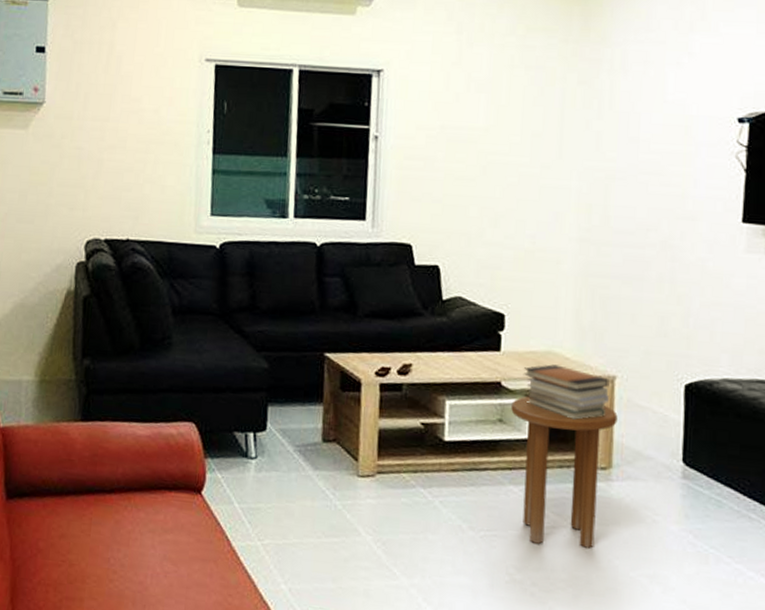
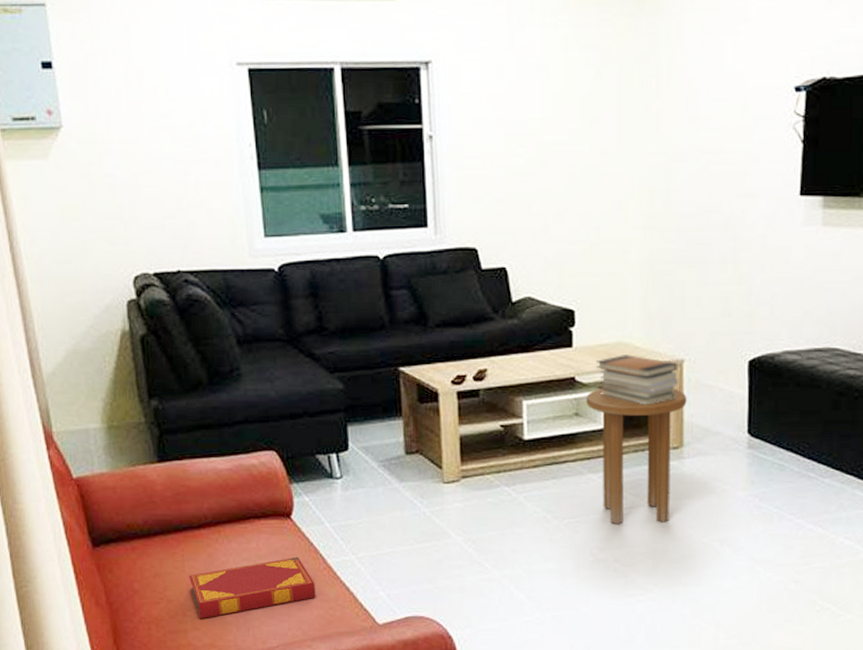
hardback book: none [92,535,217,589] -> present [188,556,316,618]

